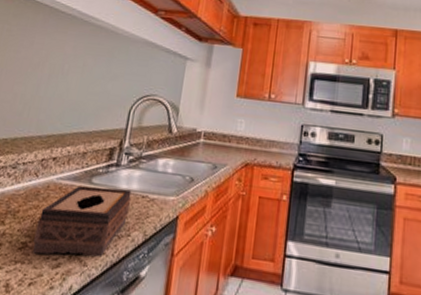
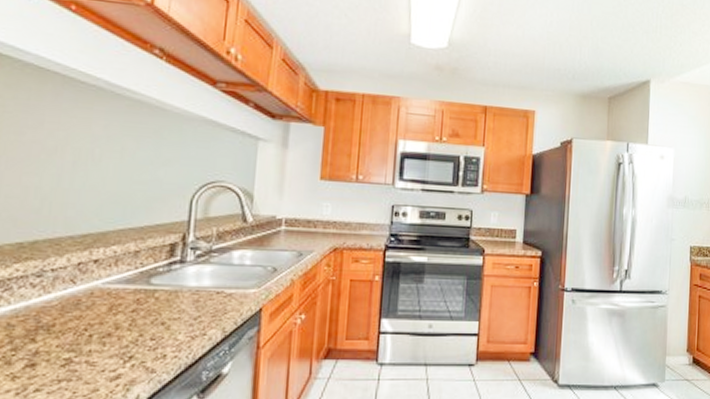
tissue box: present [32,185,132,258] -> none [80,286,203,369]

